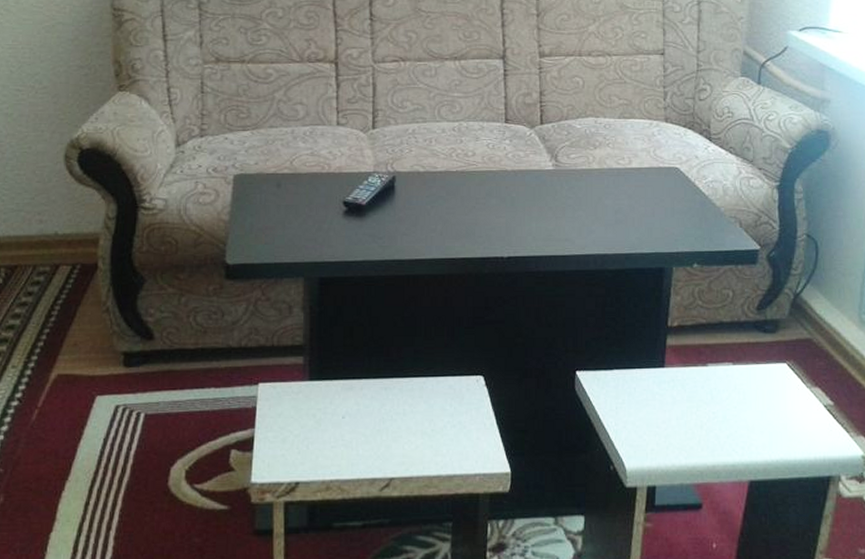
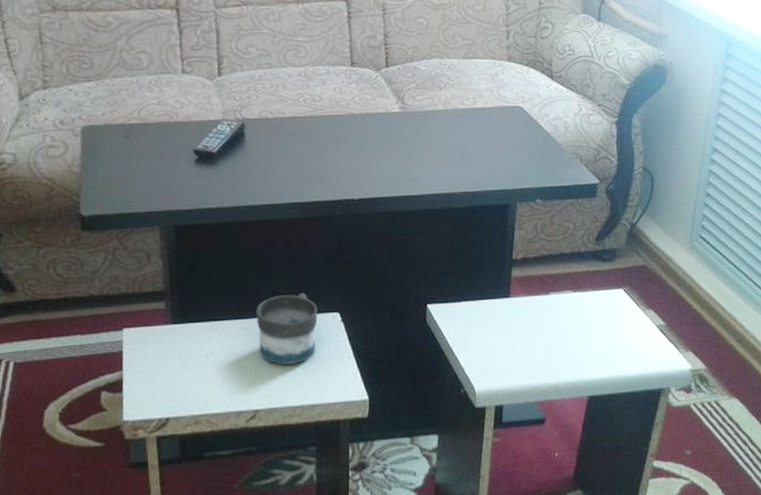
mug: none [397,354,460,431] -> present [256,293,318,366]

